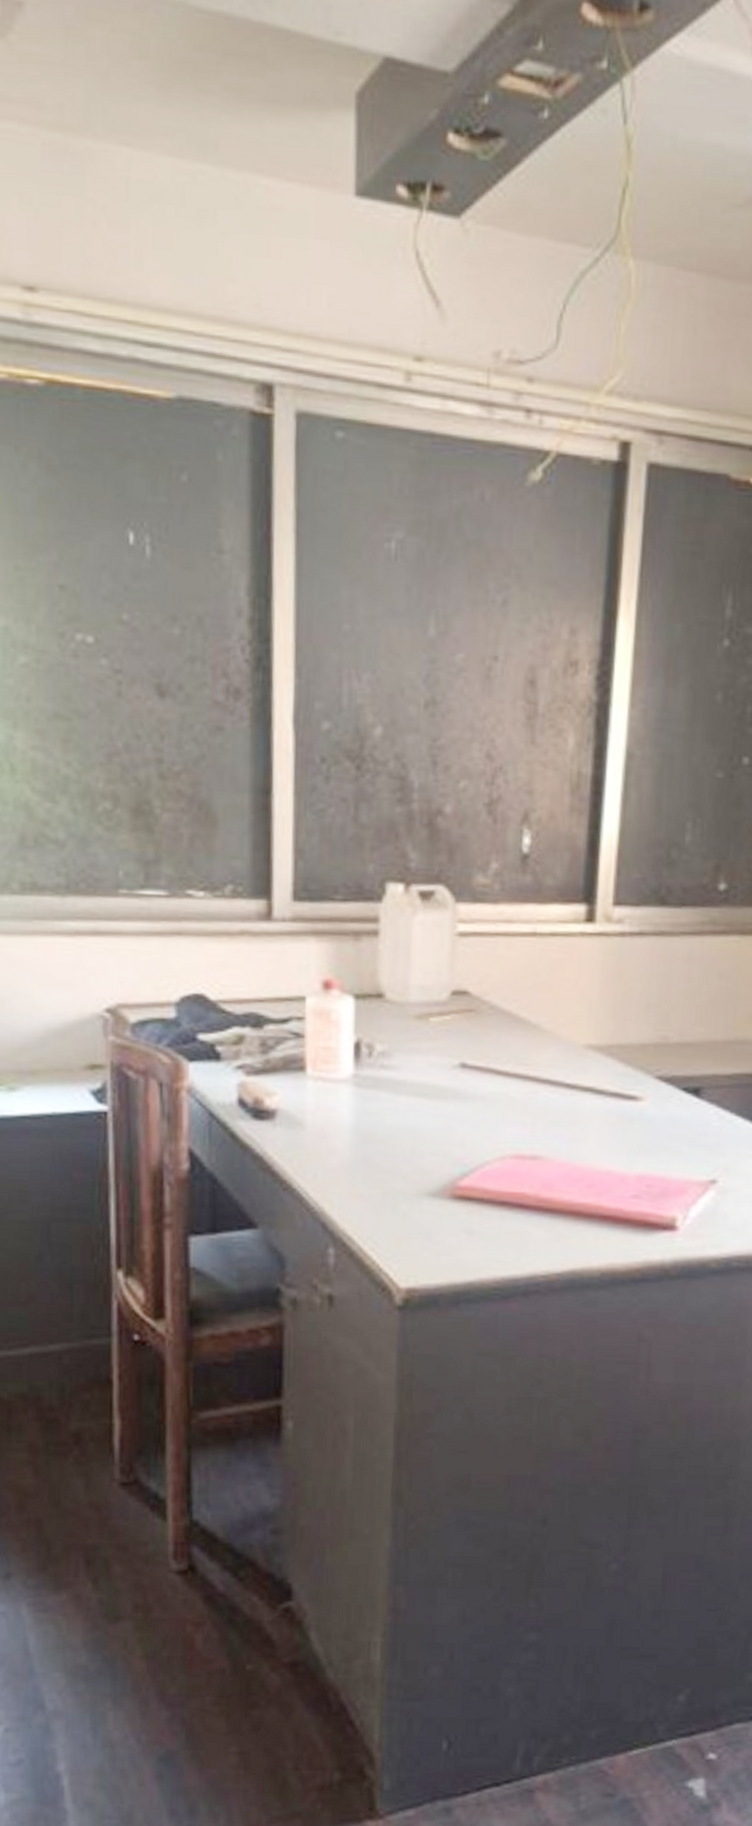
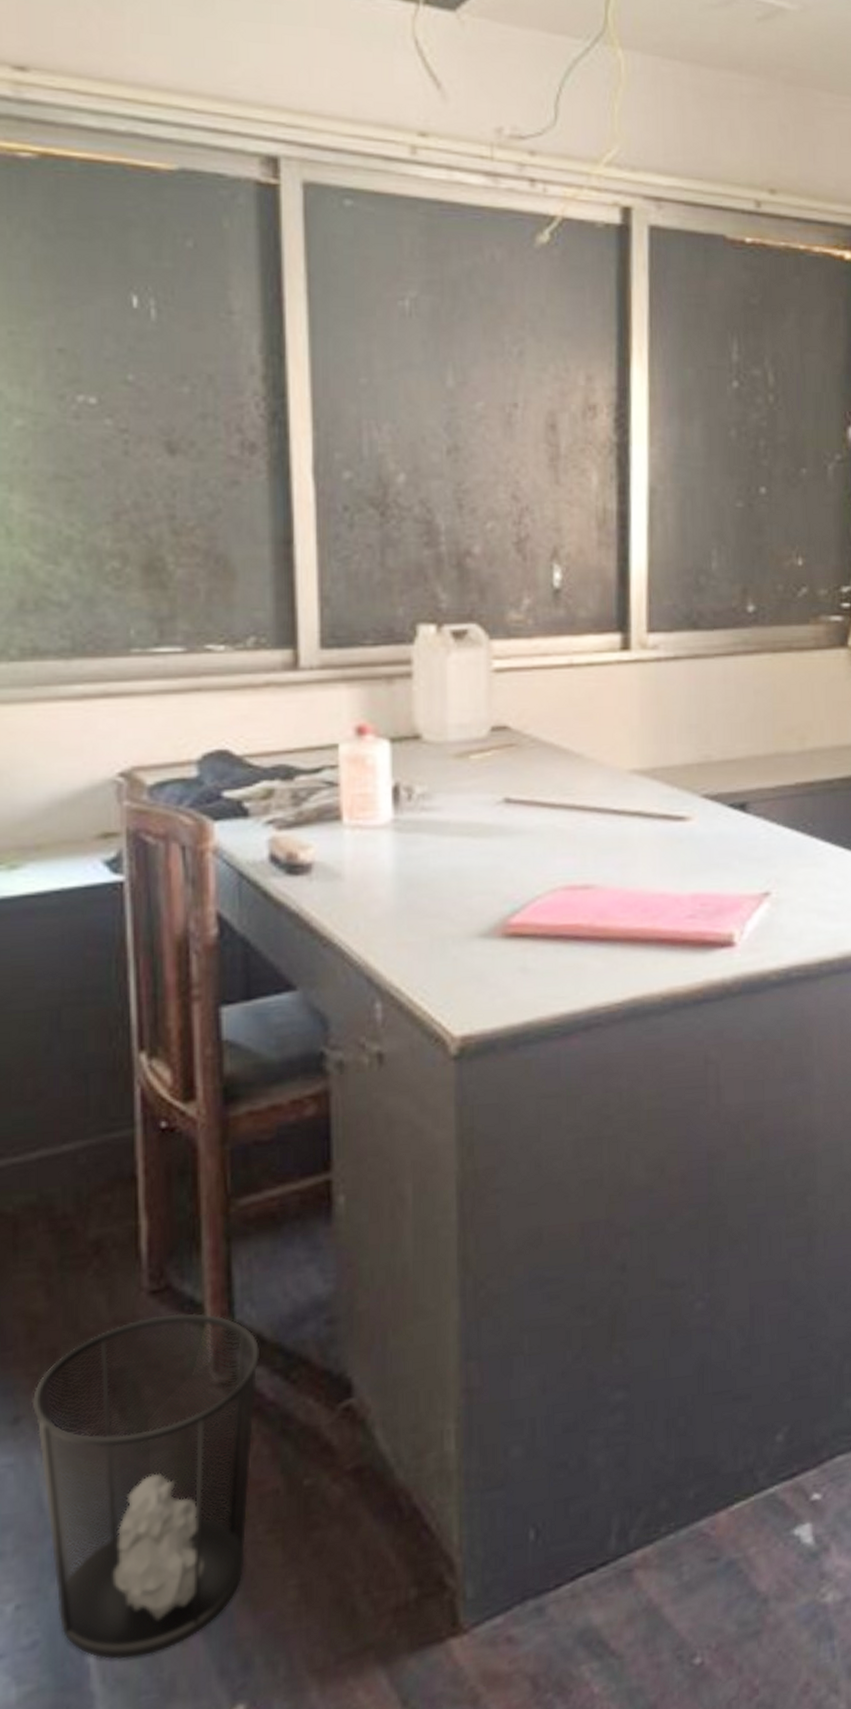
waste bin: none [20,1505,214,1787] -> present [31,1313,261,1660]

